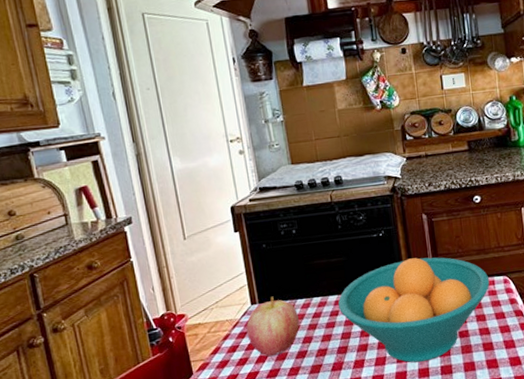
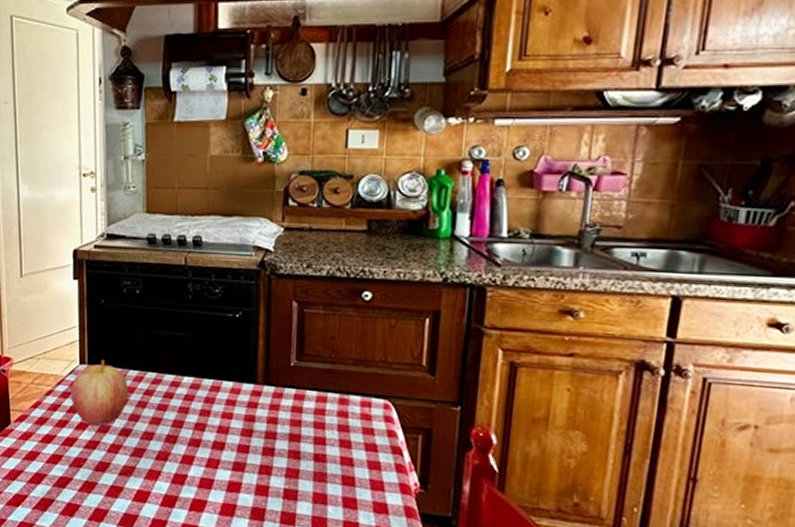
fruit bowl: present [337,257,490,363] -> none [174,351,365,478]

